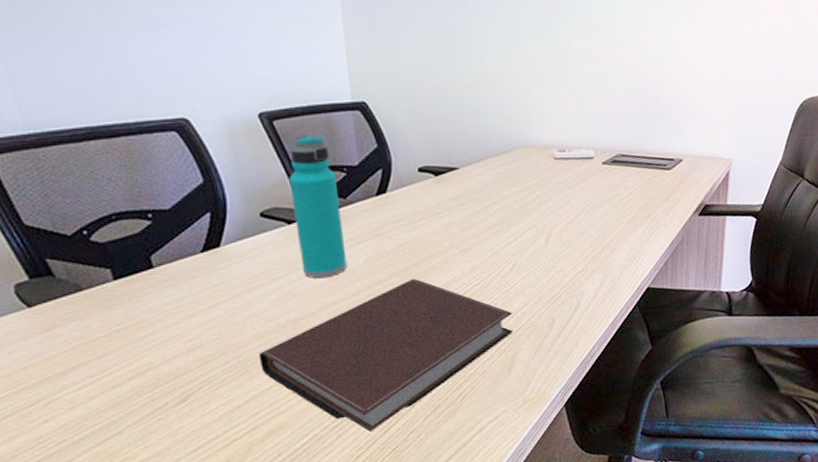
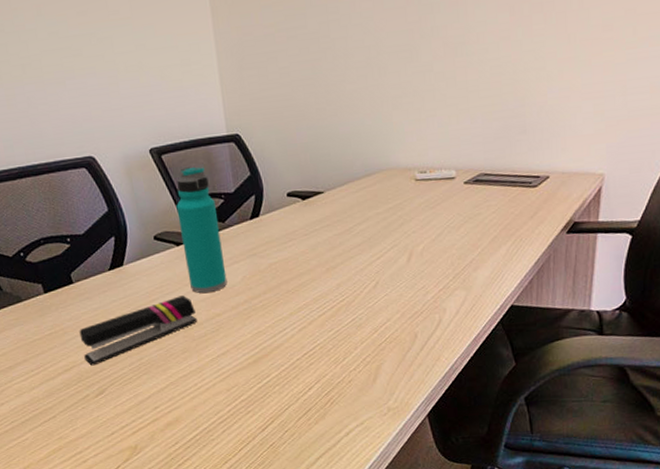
stapler: none [158,281,311,367] -> present [79,295,198,366]
notebook: present [259,278,513,432] -> none [157,294,377,429]

